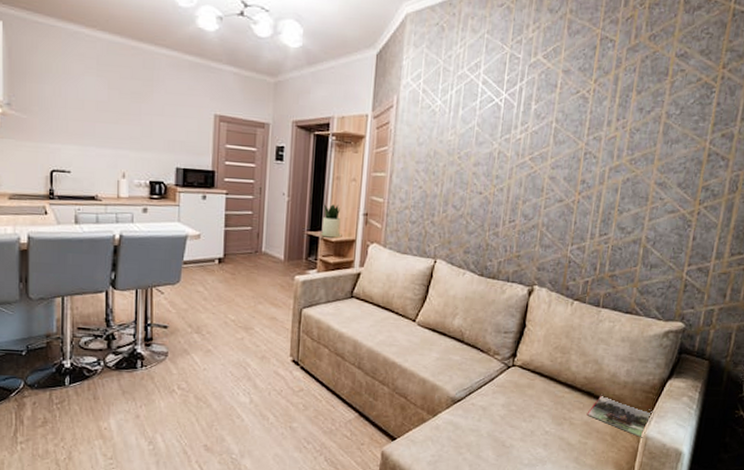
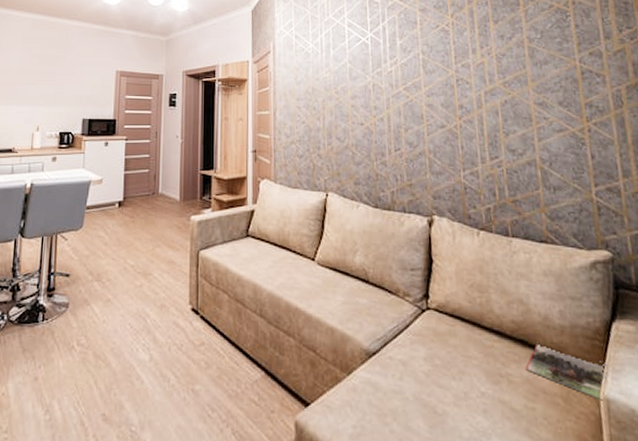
planter: present [320,204,342,238] -> none [212,144,234,176]

